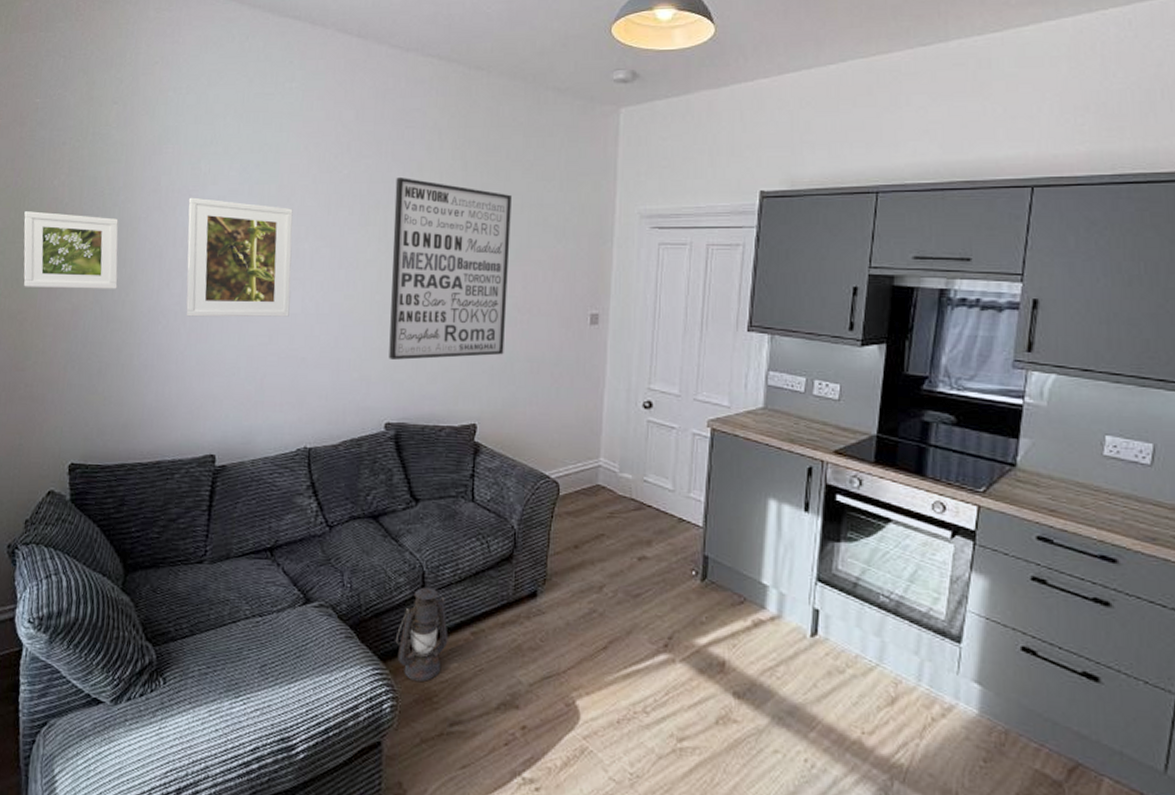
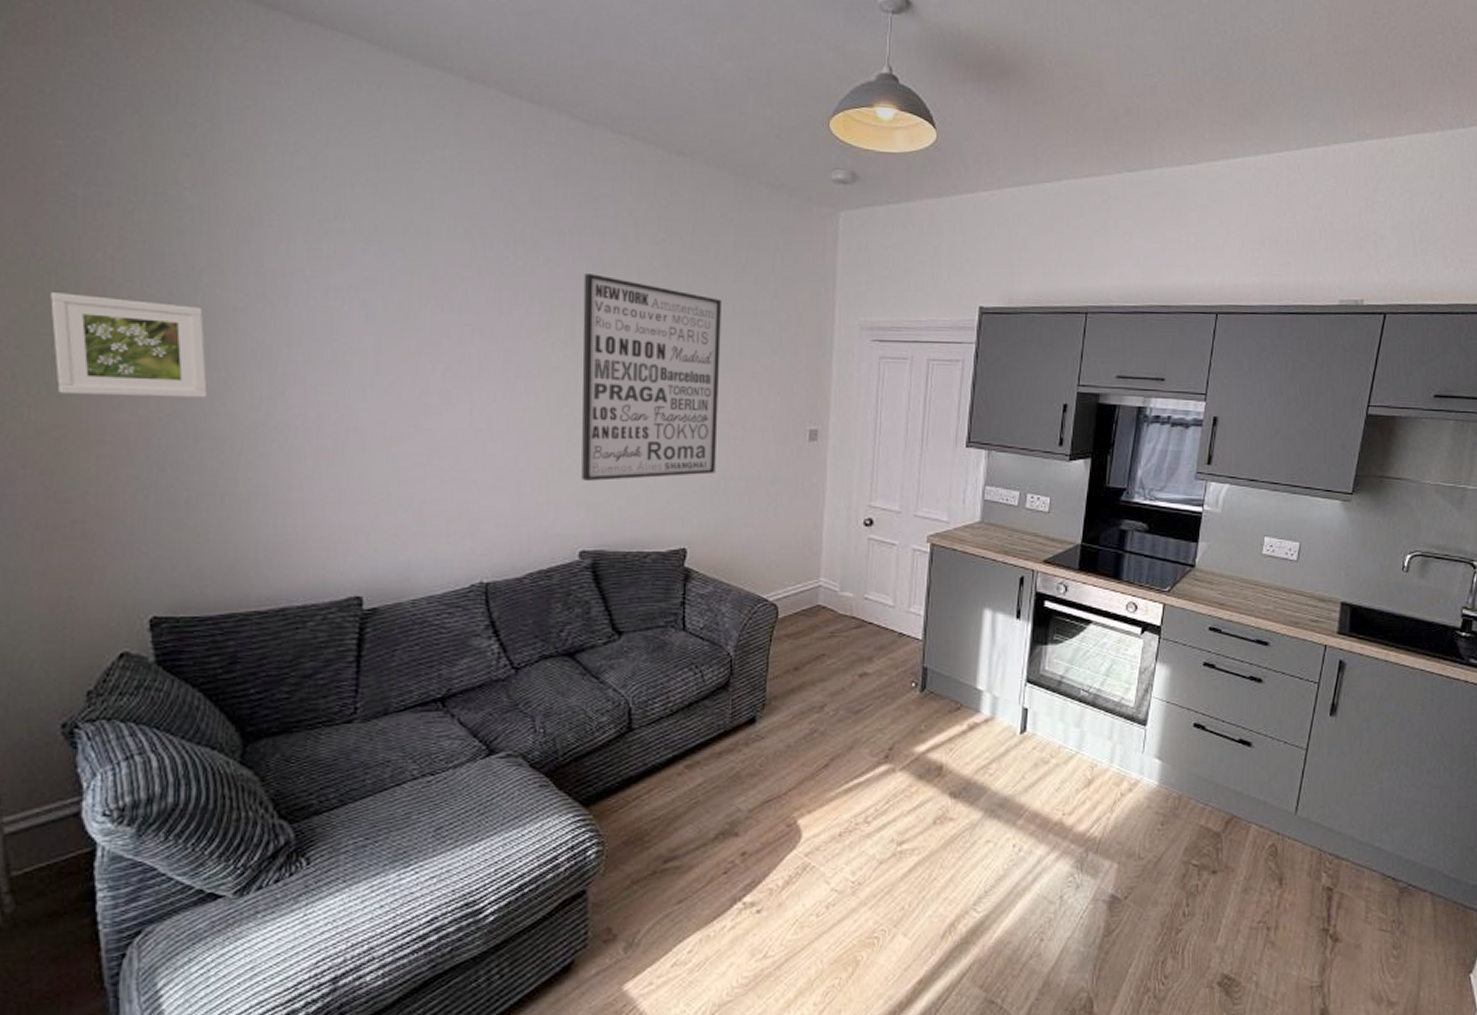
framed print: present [186,197,293,317] -> none [306,284,454,433]
lantern: present [395,587,448,683] -> none [599,724,660,824]

